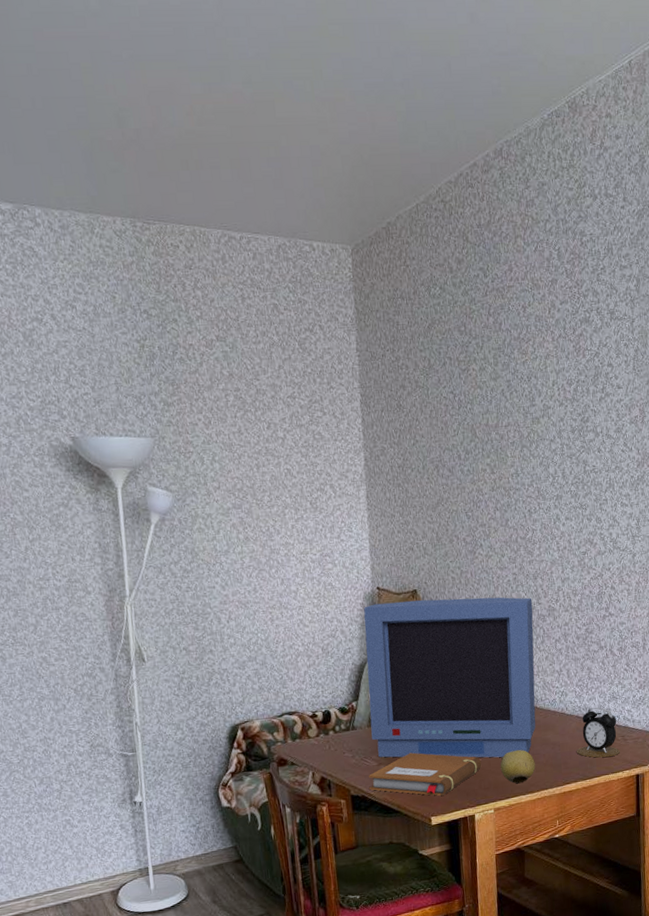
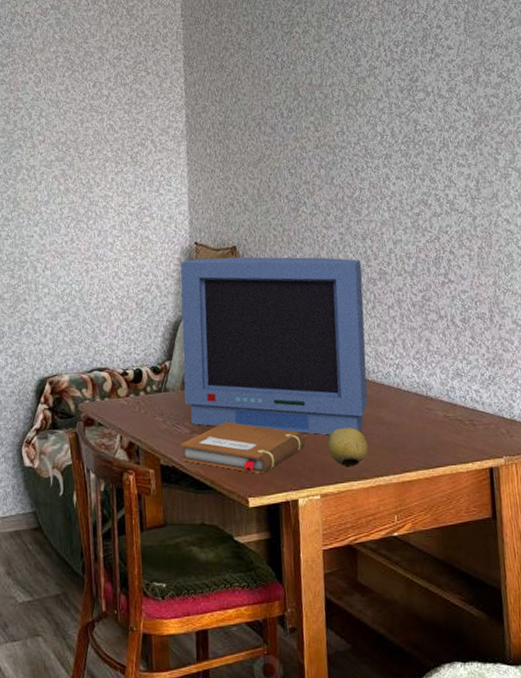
alarm clock: present [576,707,620,758] -> none [415,384,469,444]

